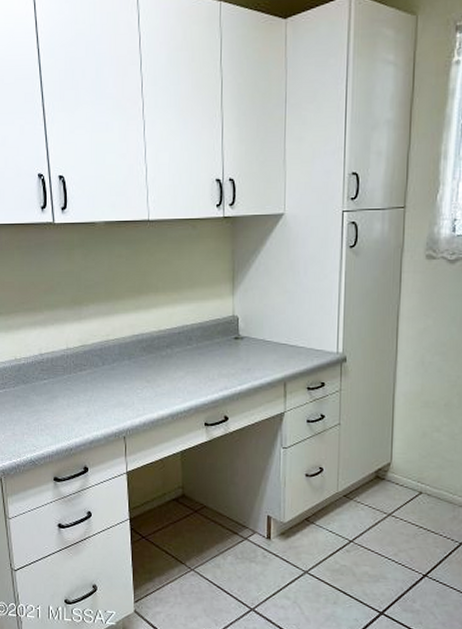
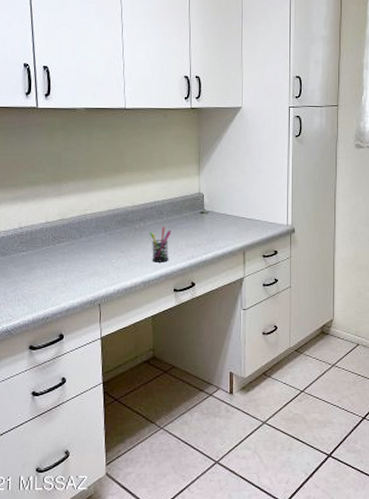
pen holder: none [176,354,202,394] -> present [149,227,171,263]

